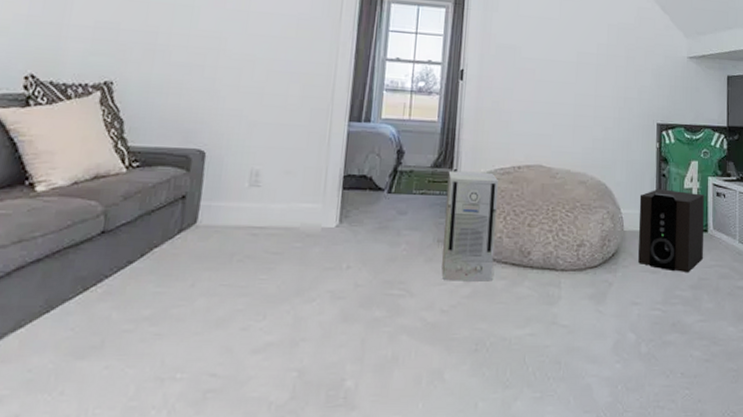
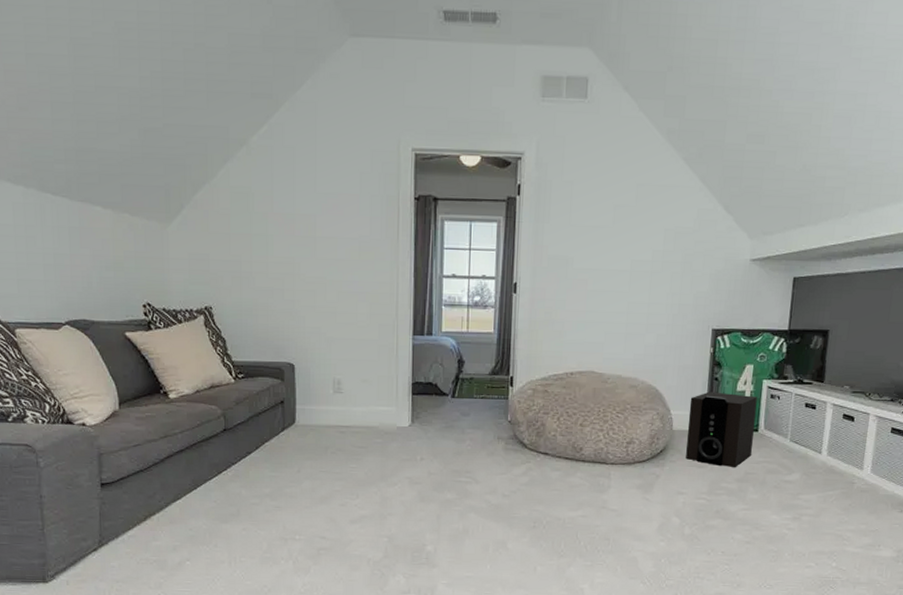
air purifier: present [441,170,499,282] -> none [502,377,553,472]

